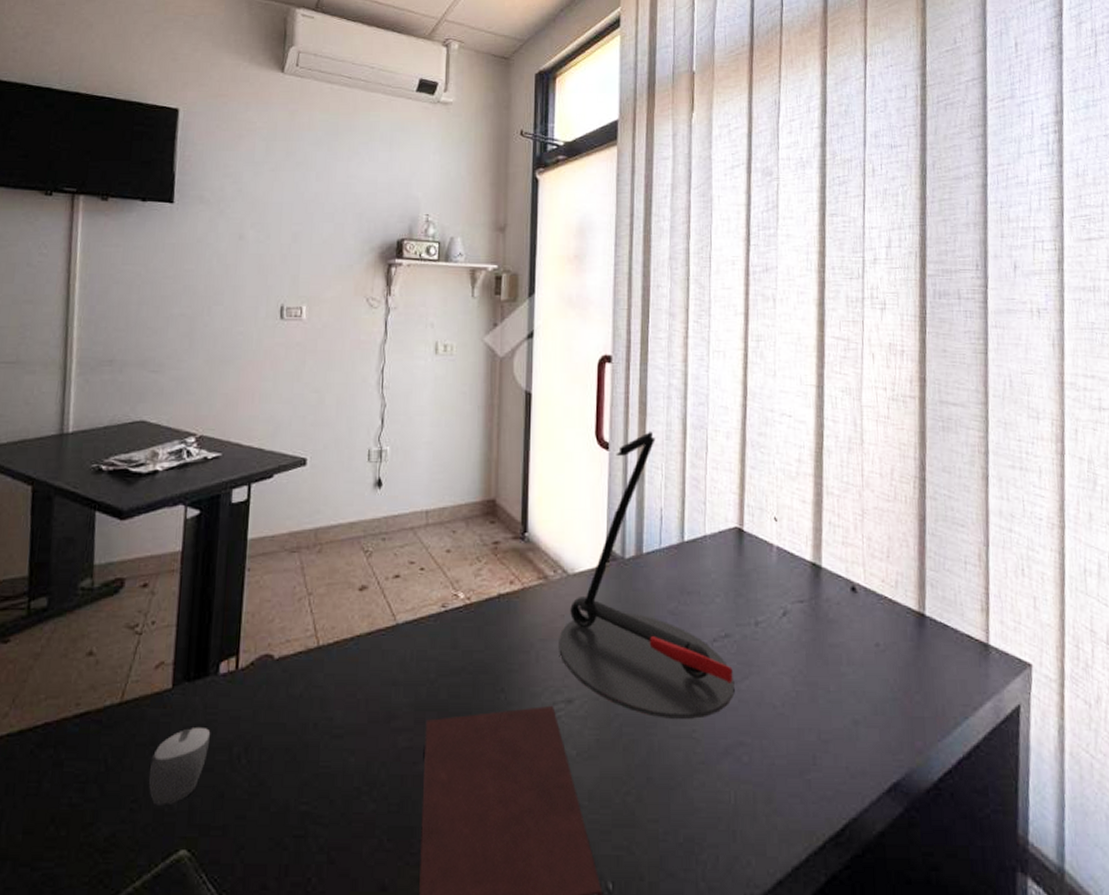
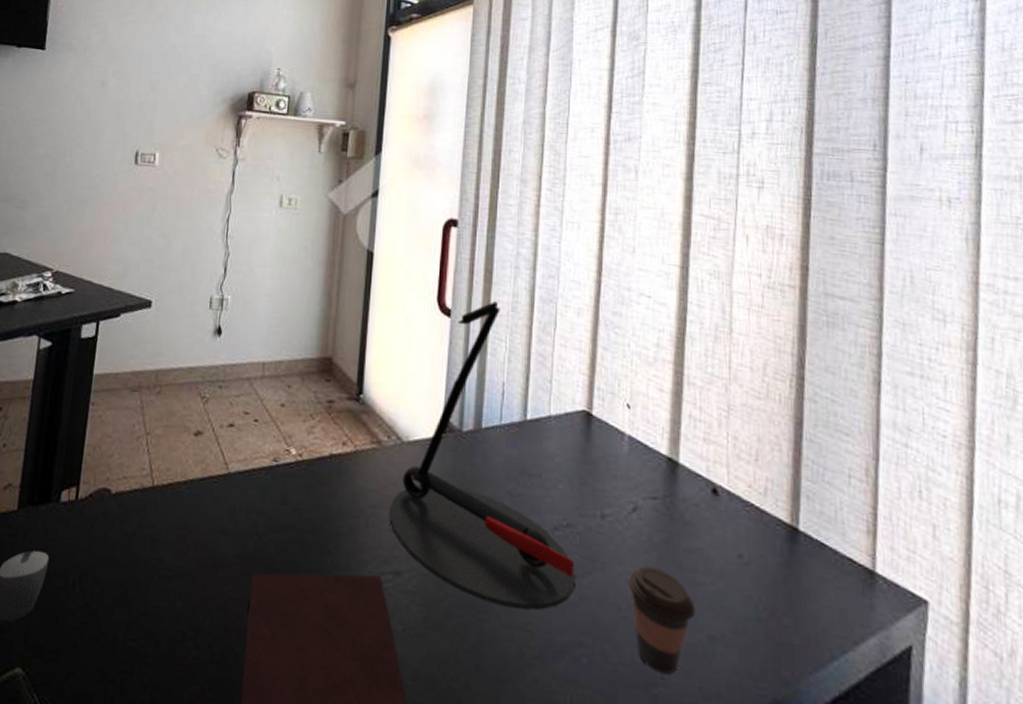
coffee cup: none [781,664,841,760] -> present [627,565,696,675]

